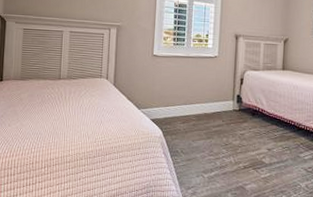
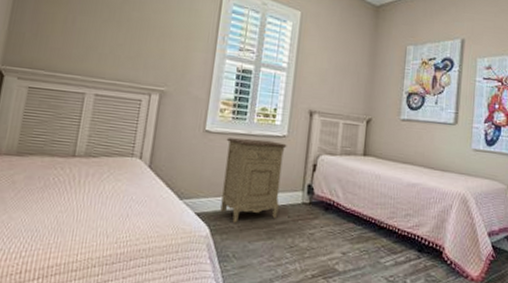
nightstand: none [169,60,218,126] -> present [220,138,287,223]

